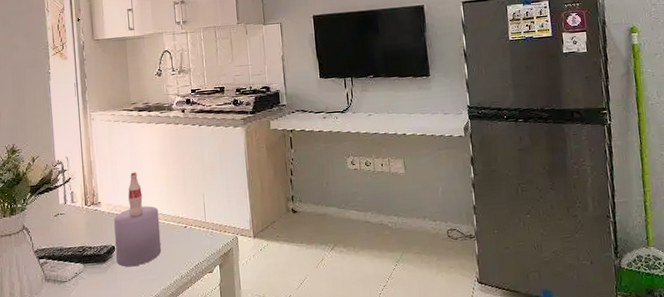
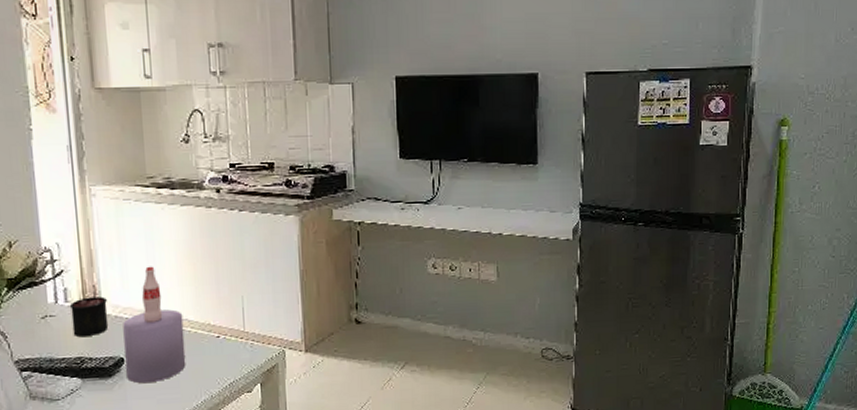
candle: none [75,188,104,231] -> present [69,285,109,338]

